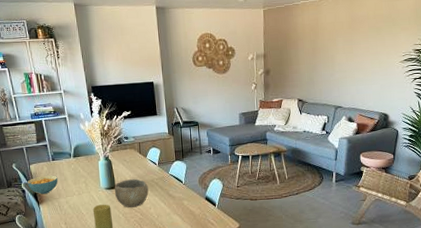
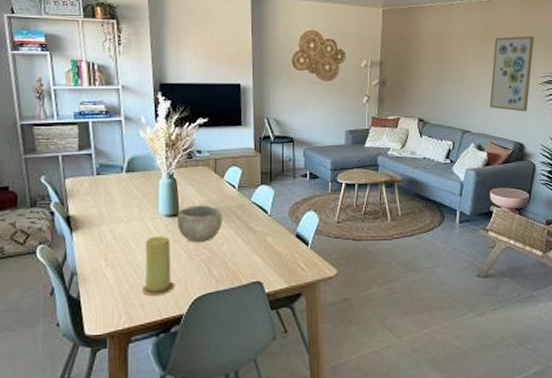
cereal bowl: present [27,175,58,195] -> none [58,194,102,219]
wall art: none [357,21,395,87] -> present [490,36,534,112]

